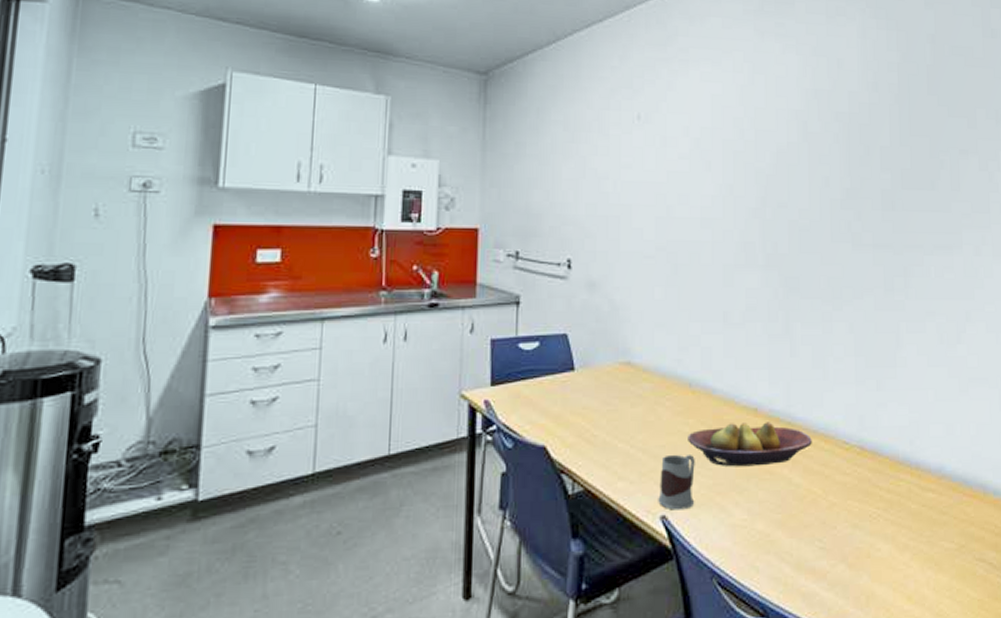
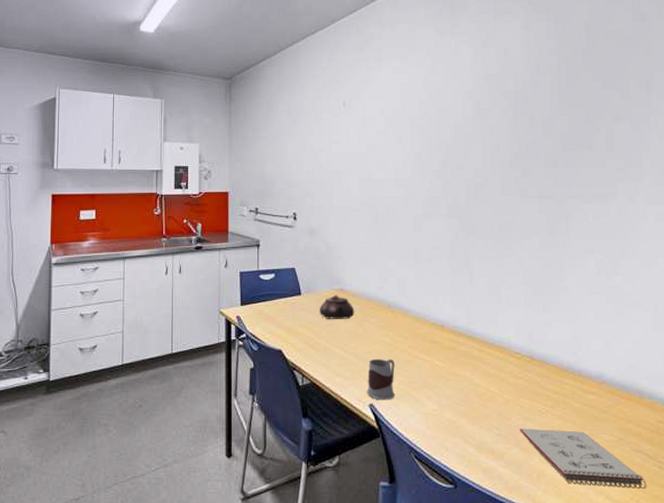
teapot: none [599,370,645,403] -> present [320,295,355,319]
fruit bowl: present [688,422,812,467] -> none [389,336,489,370]
notepad: none [847,538,990,608] -> present [520,428,647,490]

